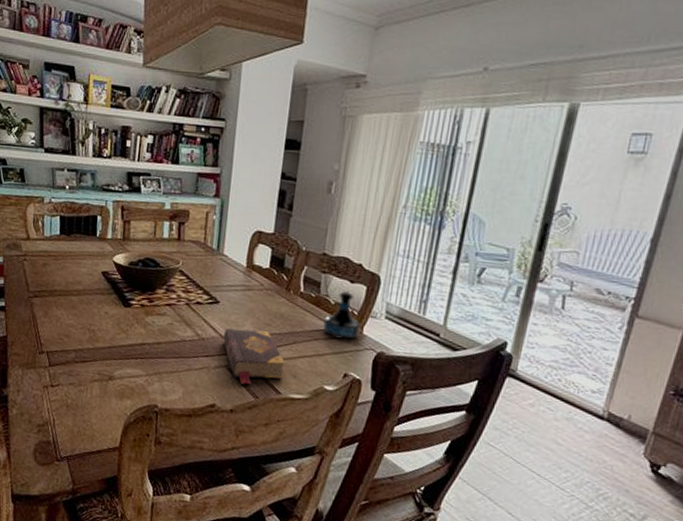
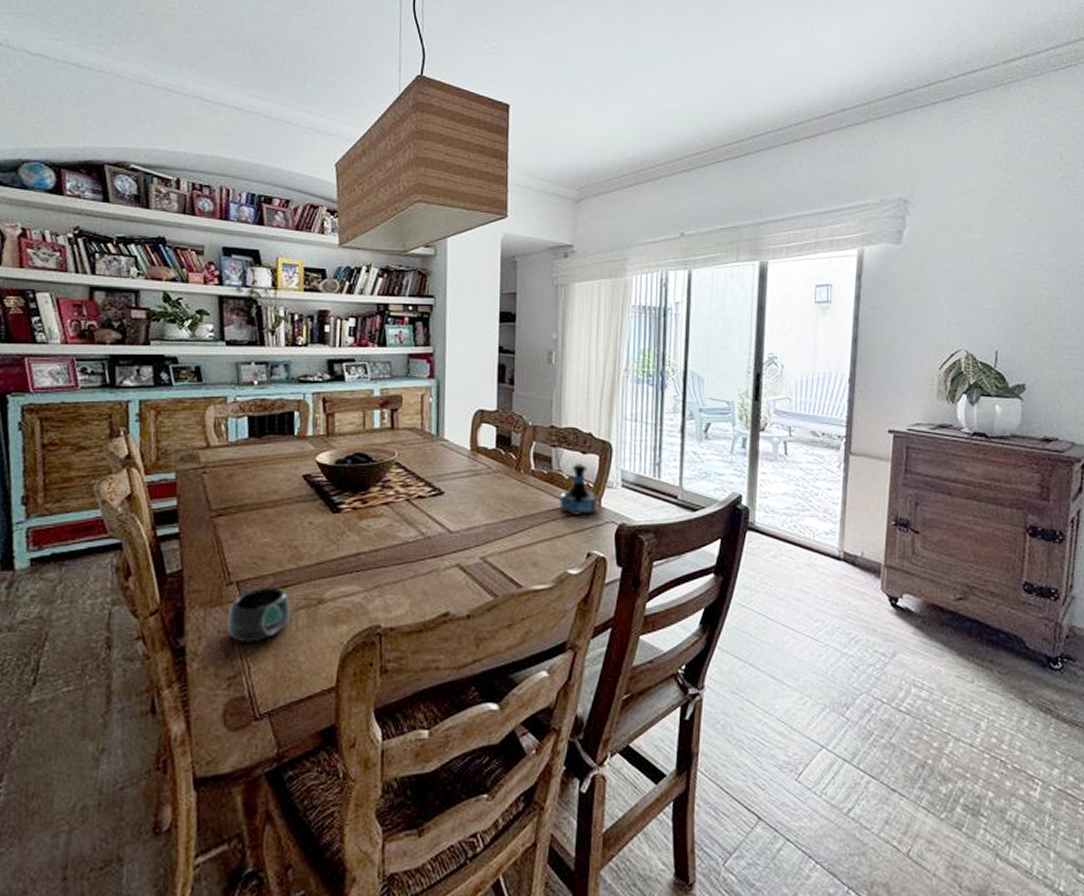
mug: none [38,358,87,402] -> present [227,587,291,643]
book: present [223,328,286,385] -> none [452,519,524,583]

